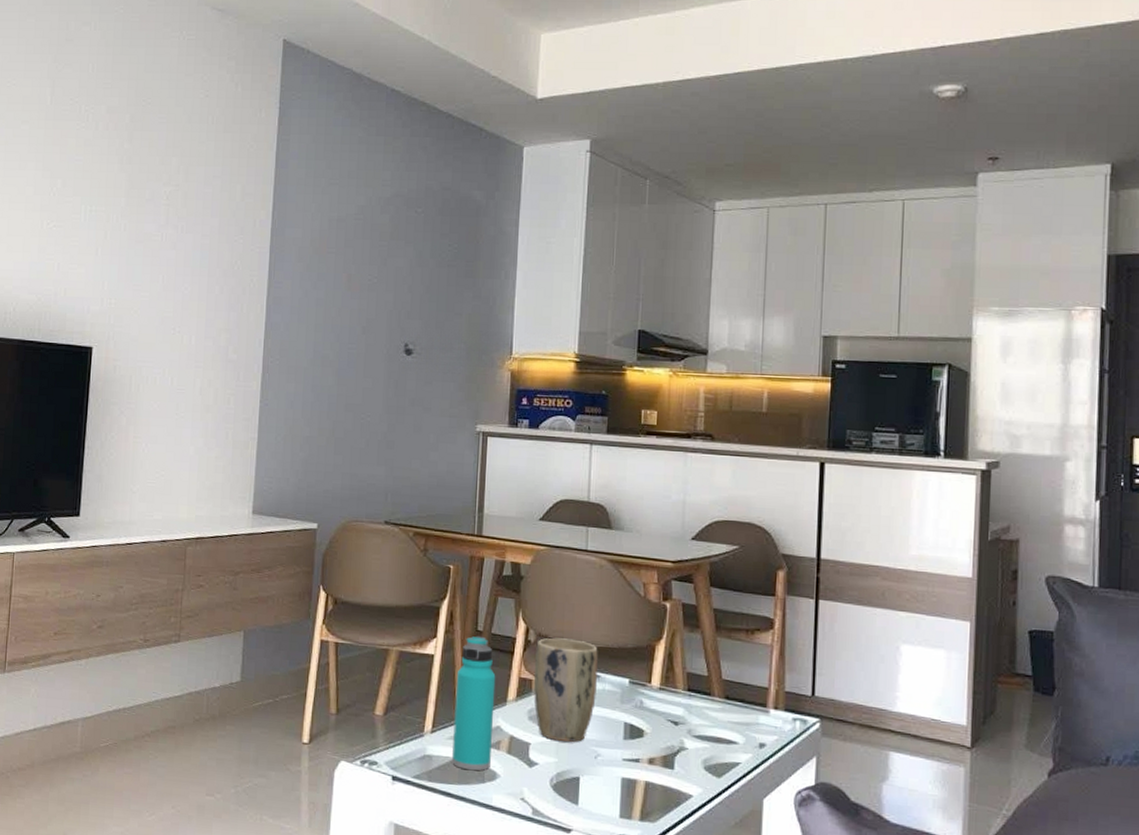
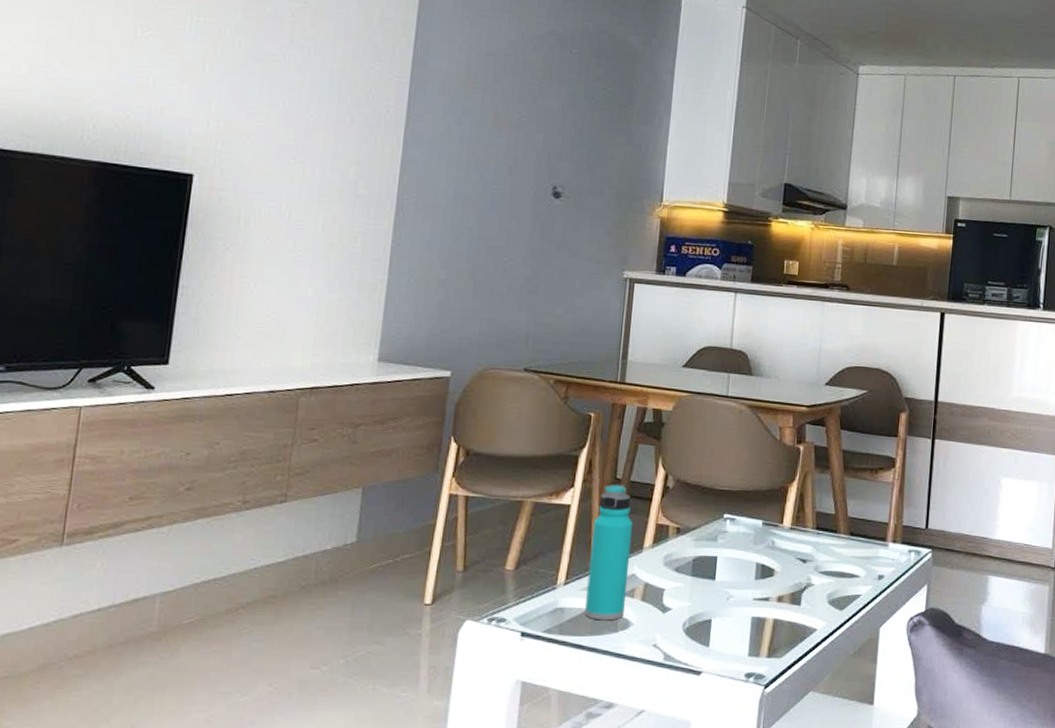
plant pot: present [533,638,598,742] -> none [670,483,734,585]

